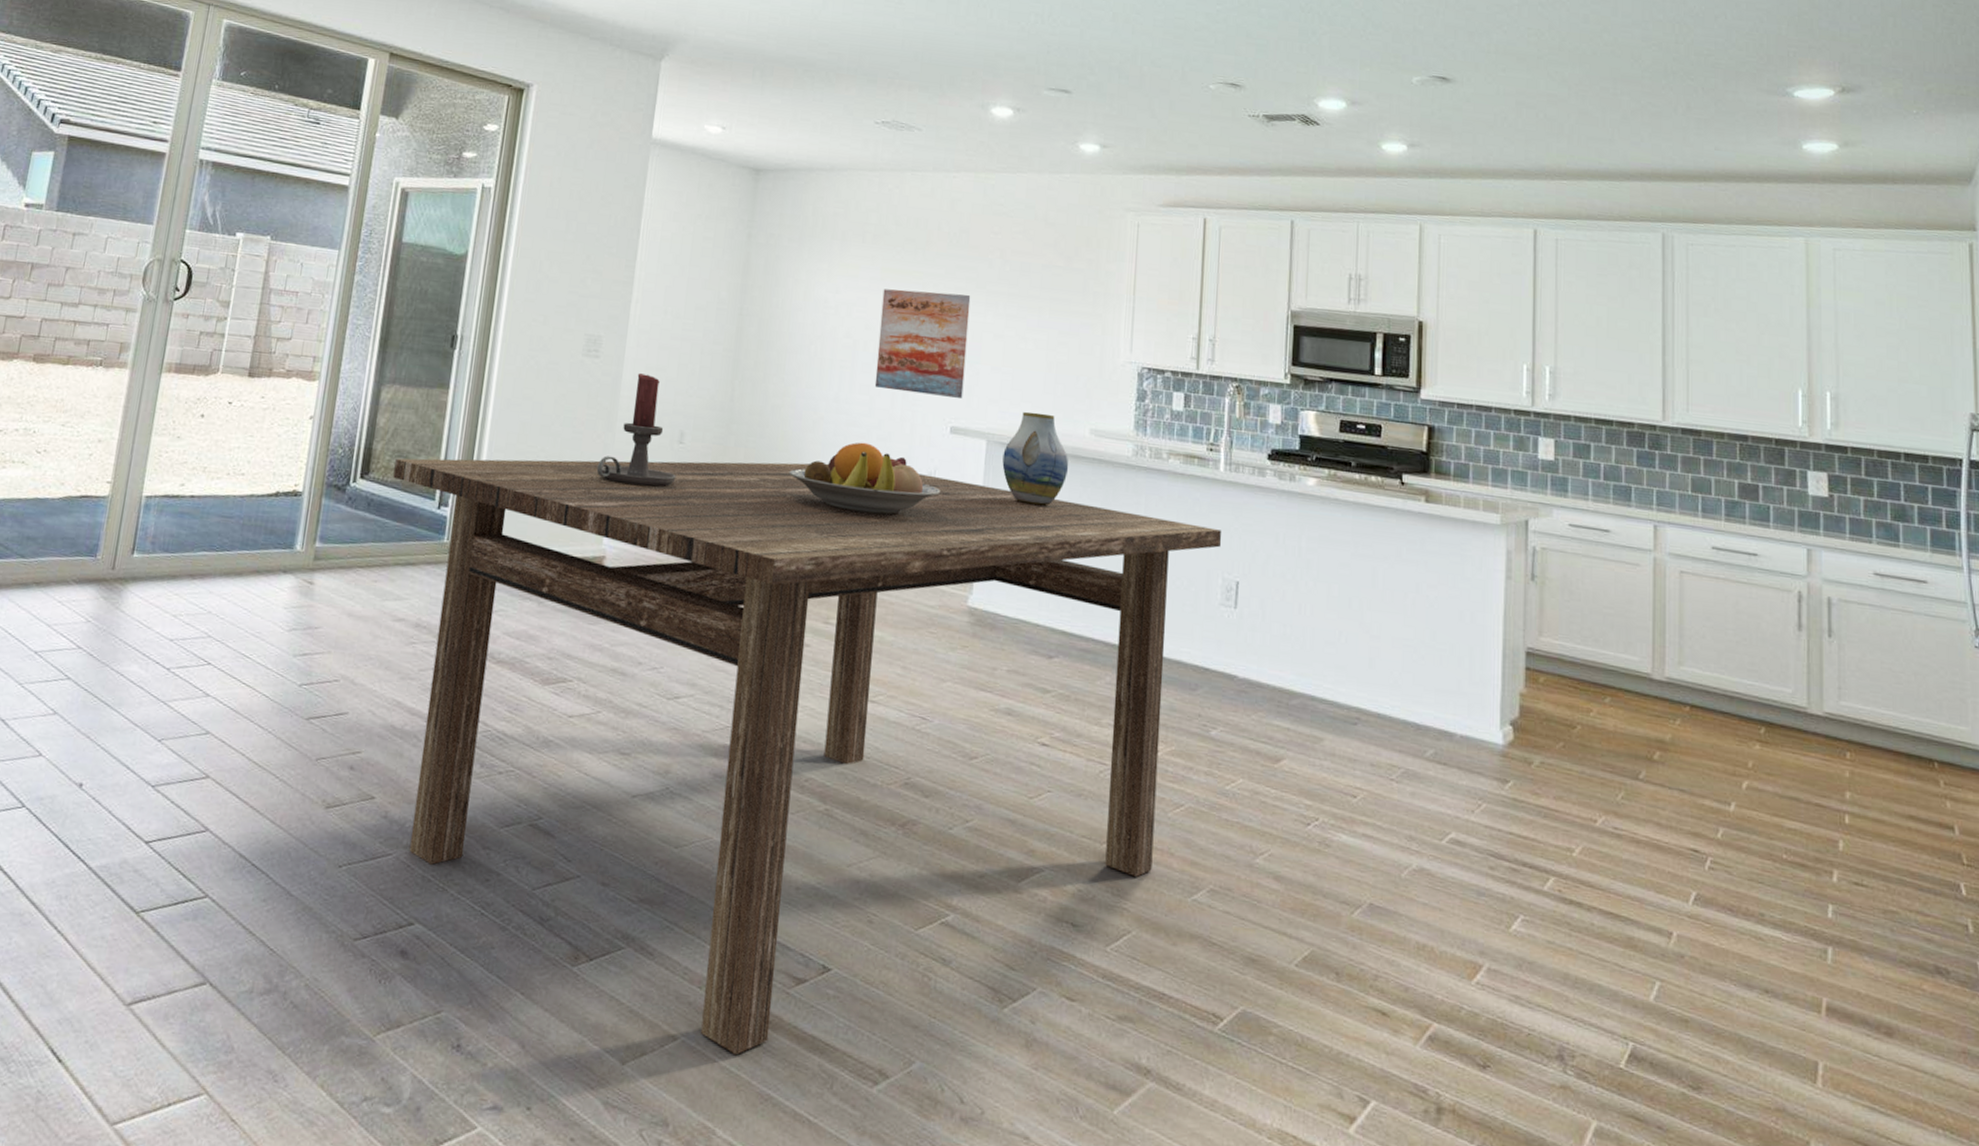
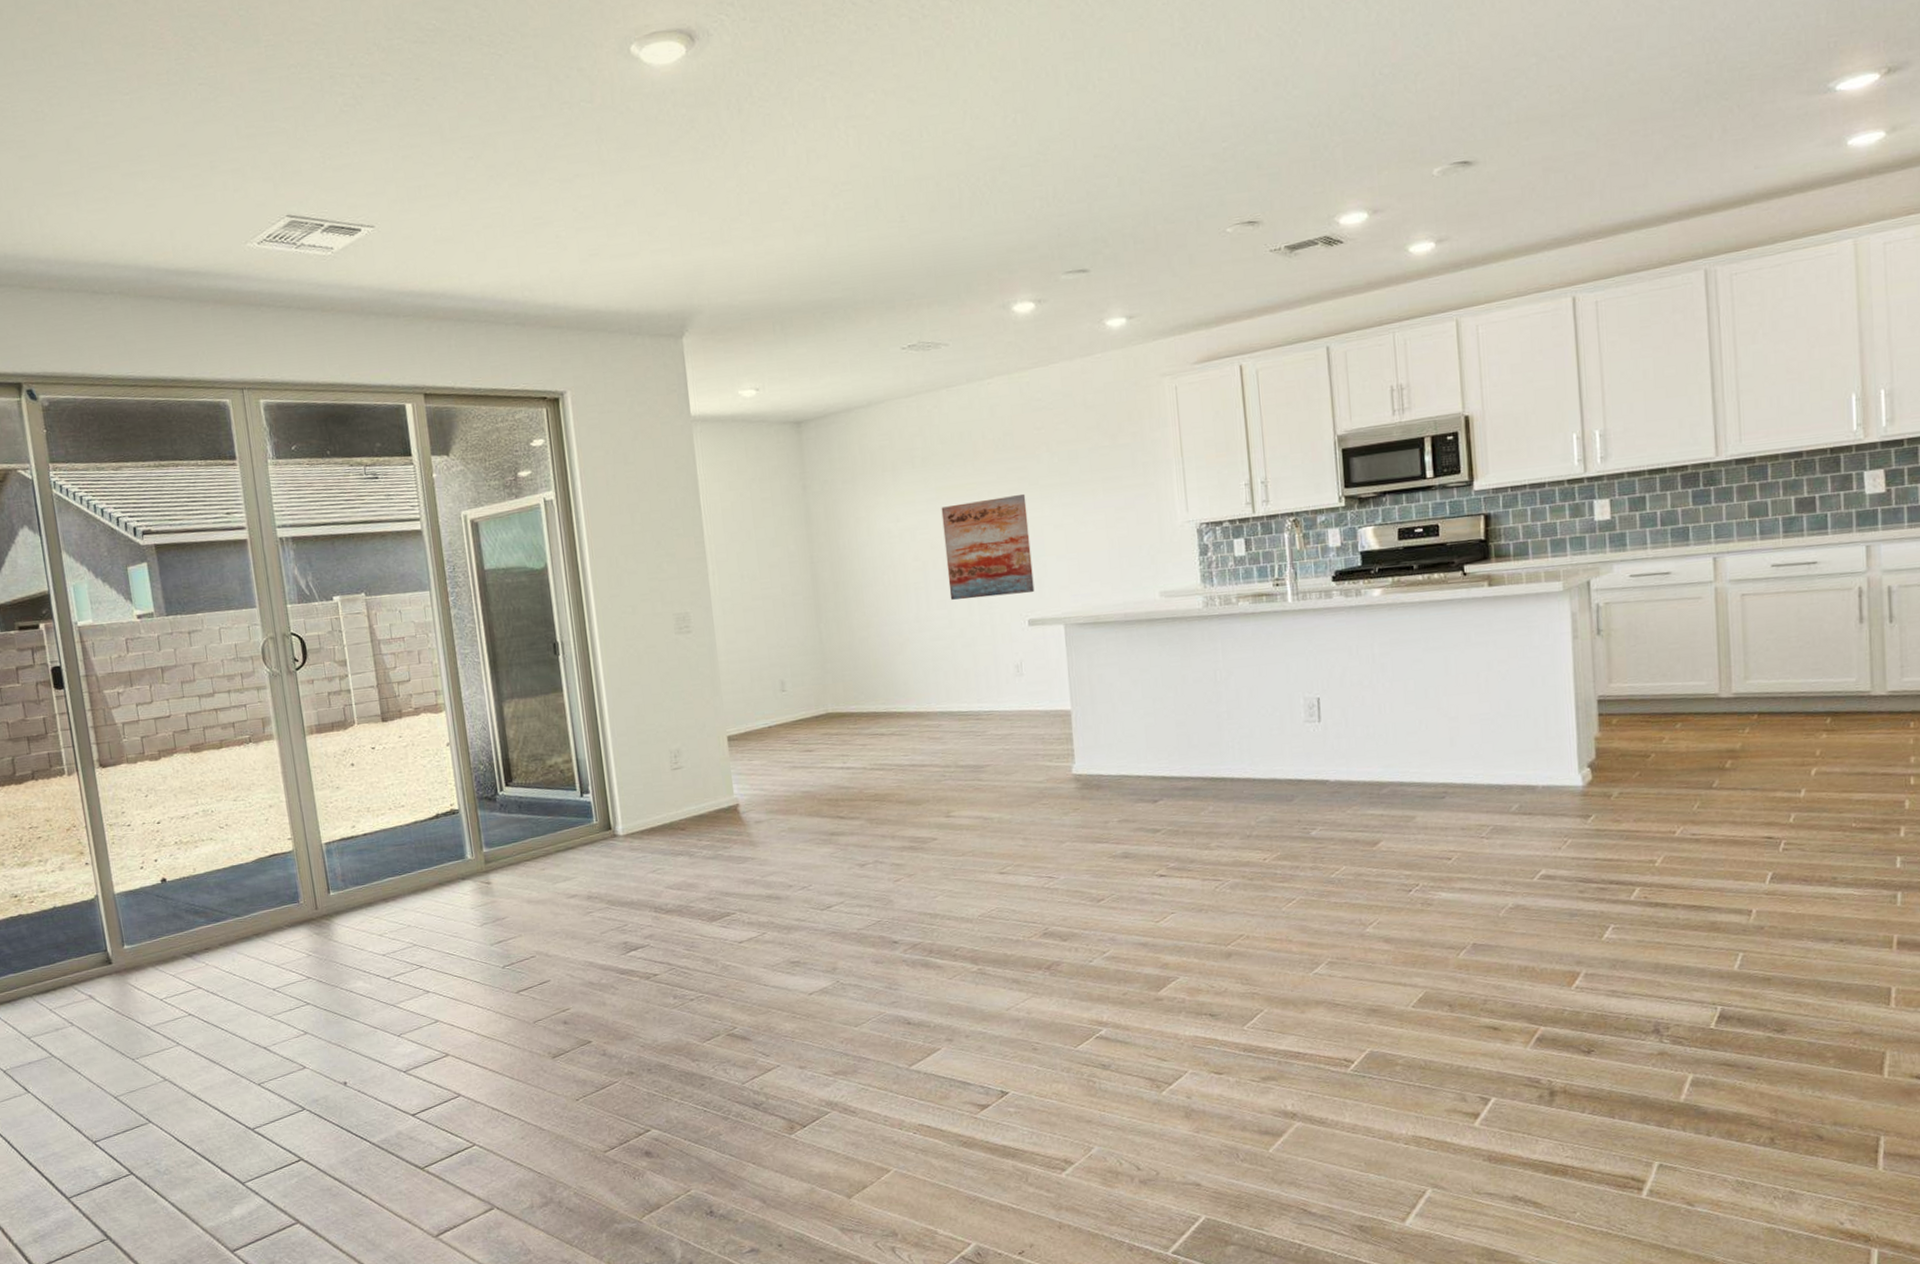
dining table: present [393,458,1222,1056] -> none [532,655,1299,1173]
candle holder: present [596,373,676,487] -> none [712,637,786,739]
fruit bowl: present [788,442,940,515] -> none [887,652,1029,717]
vase: present [1002,411,1069,506] -> none [1081,587,1145,673]

